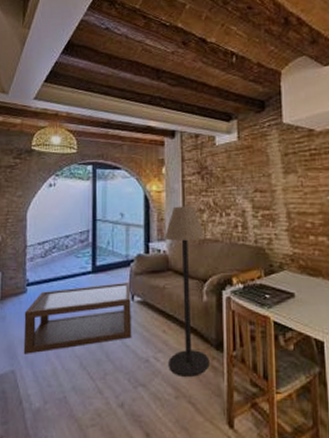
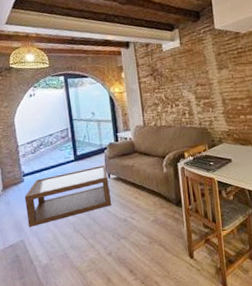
floor lamp: present [165,206,210,378] -> none [129,101,173,229]

